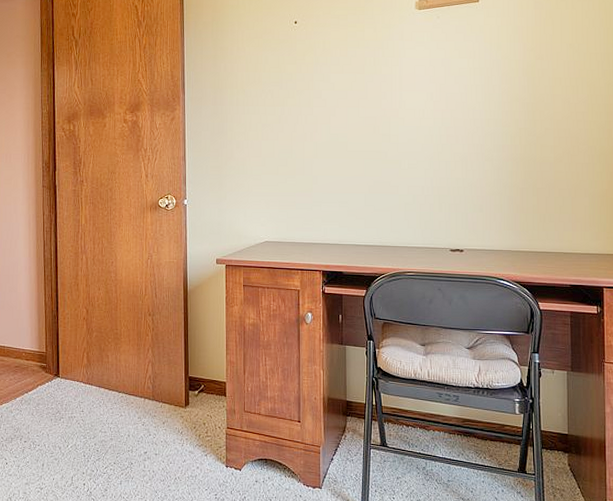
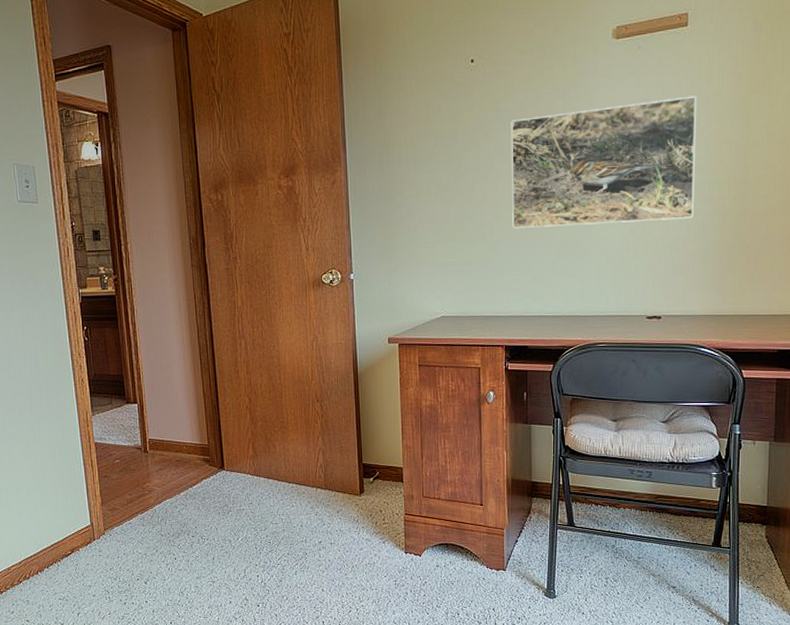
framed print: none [328,59,489,166] -> present [511,96,696,229]

